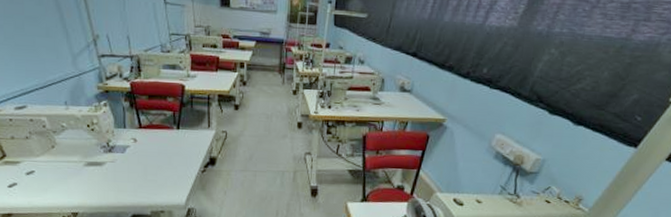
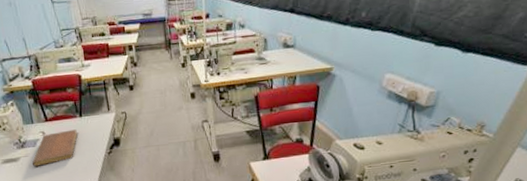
notebook: none [117,141,173,174] -> present [32,129,79,167]

